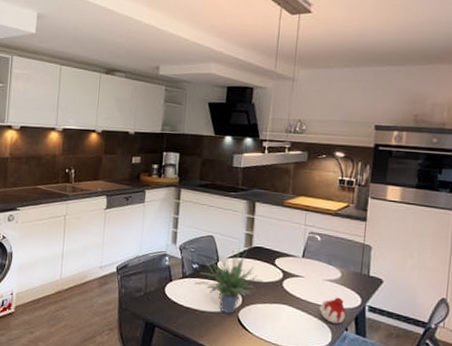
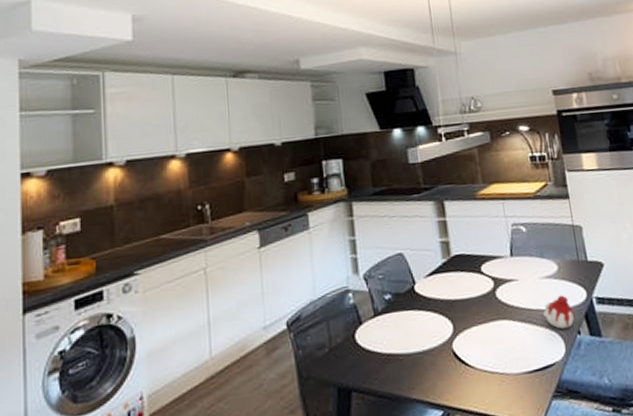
potted plant: present [193,247,263,315] -> none [389,260,472,350]

